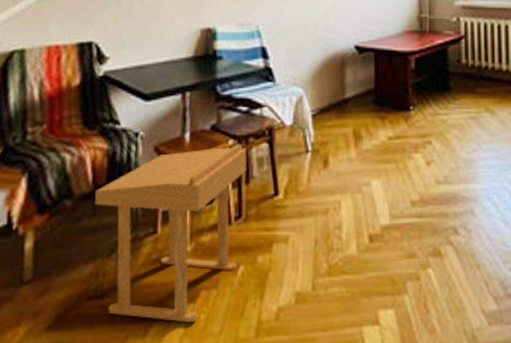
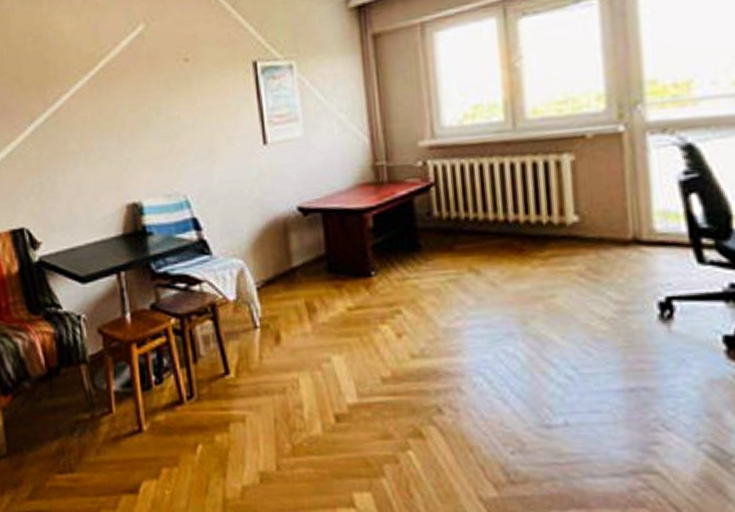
side table: present [94,143,247,323] -> none [49,322,195,498]

